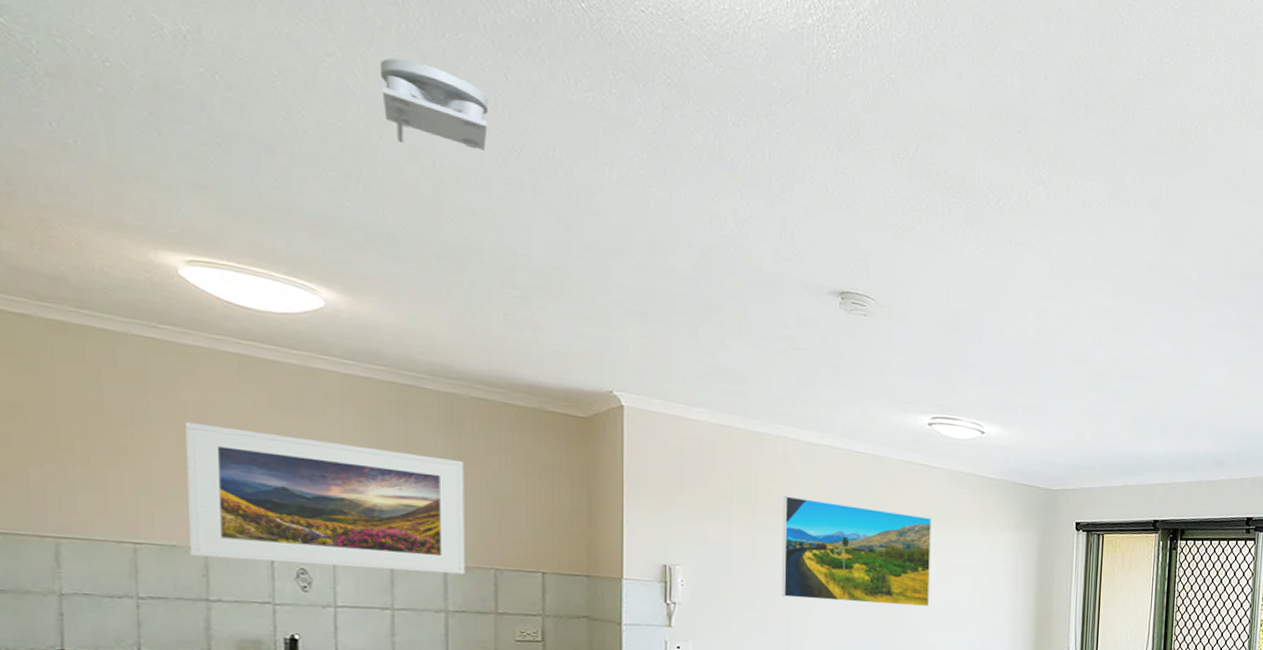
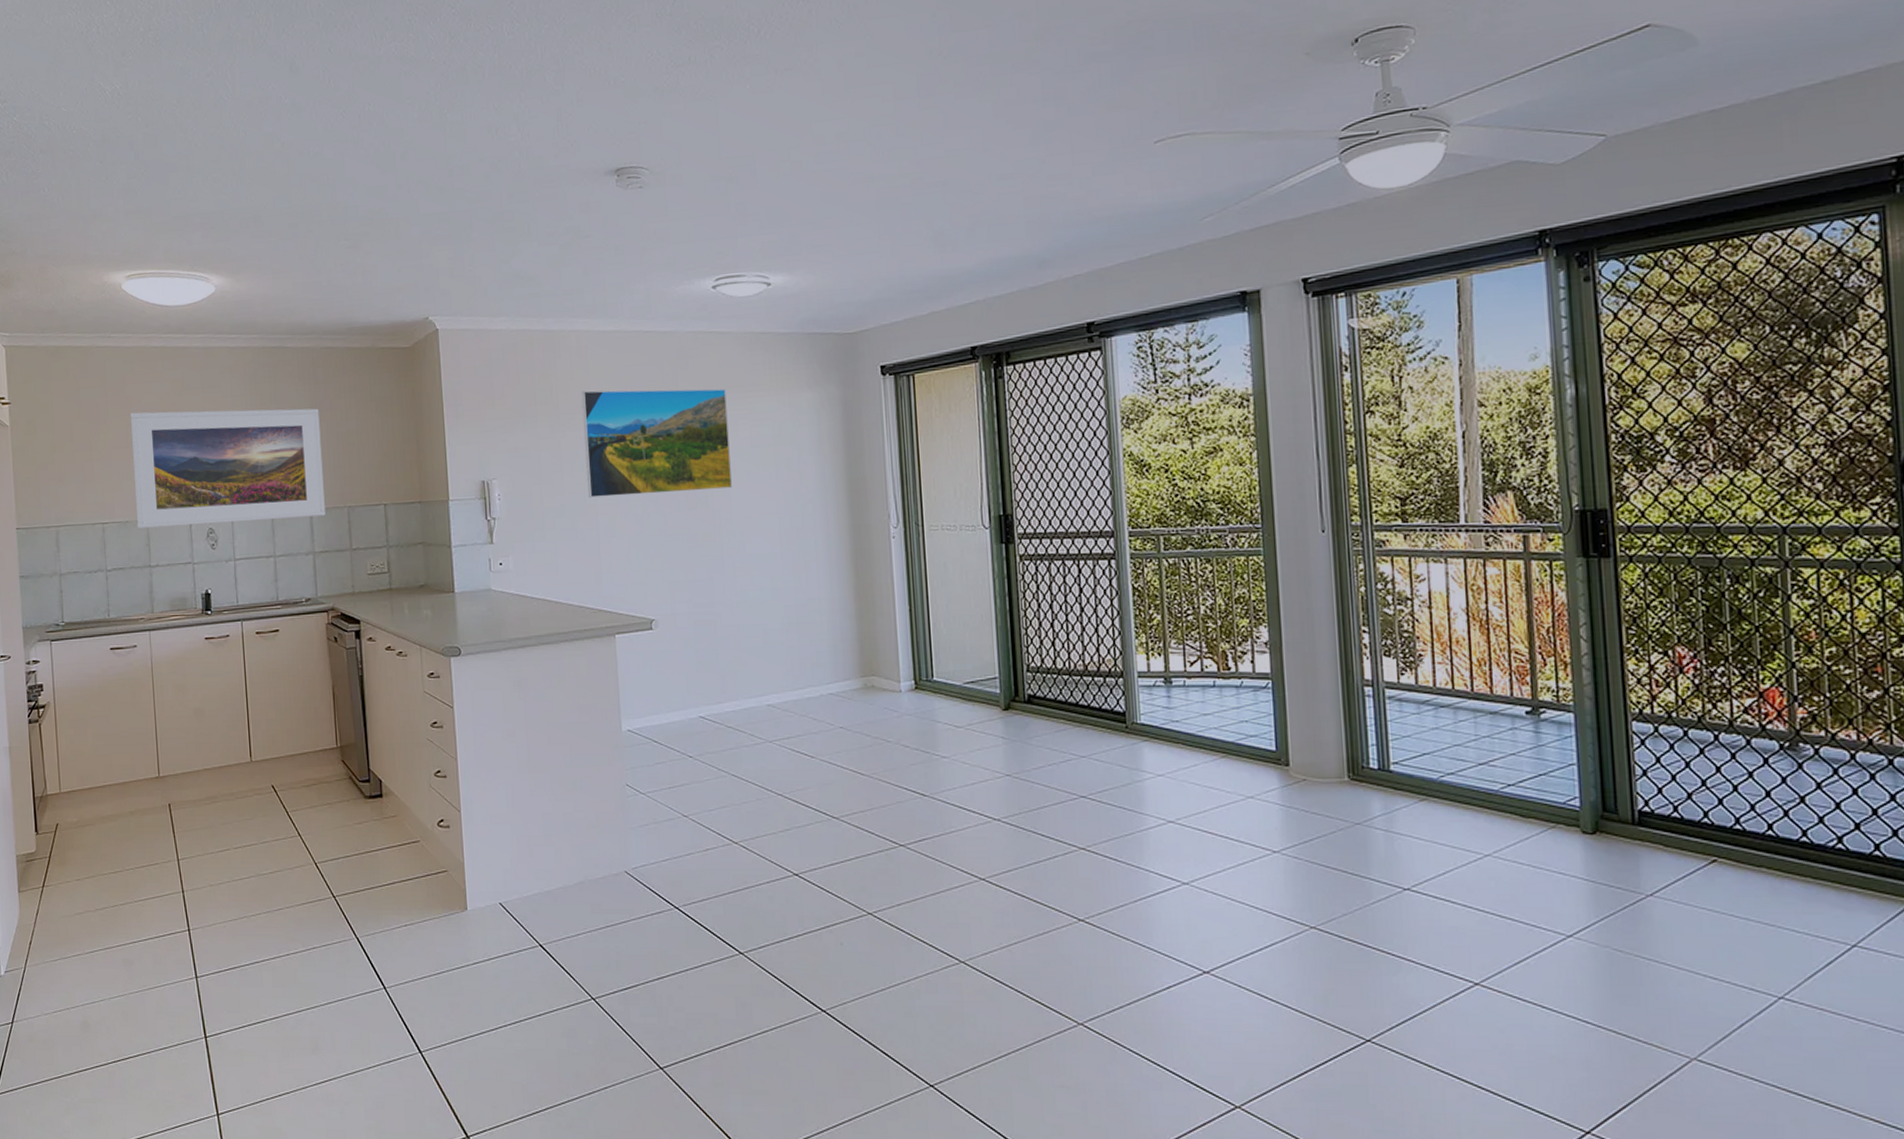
smoke detector: present [379,58,489,151] -> none [242,60,320,133]

